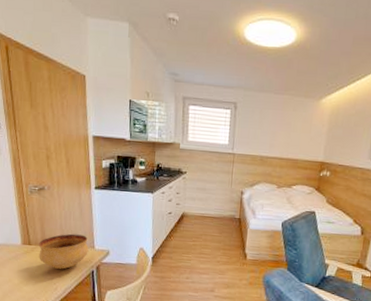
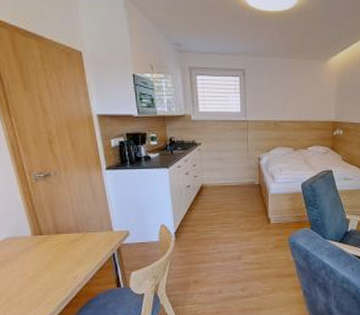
bowl: present [38,233,89,269] -> none [50,218,107,256]

